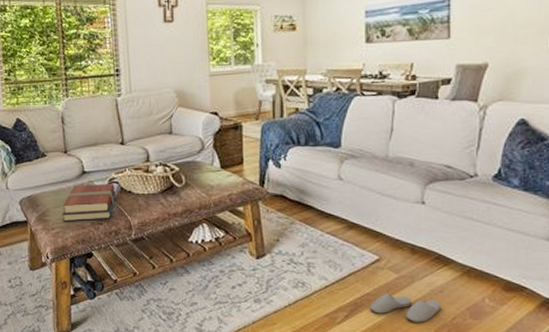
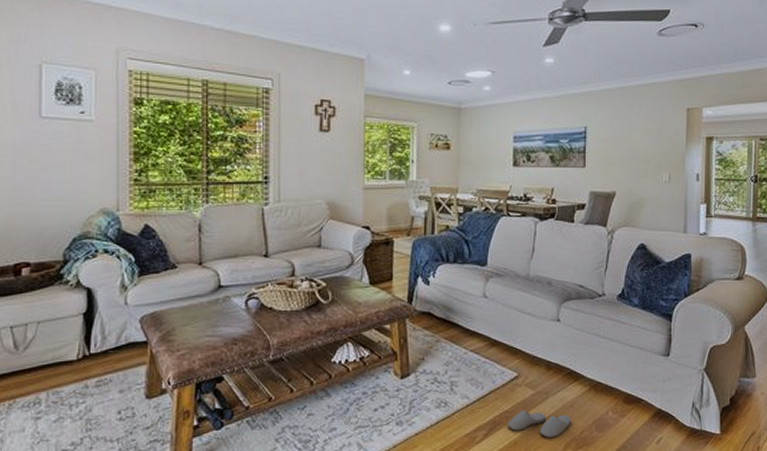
books: present [62,183,116,222] -> none [190,298,255,342]

